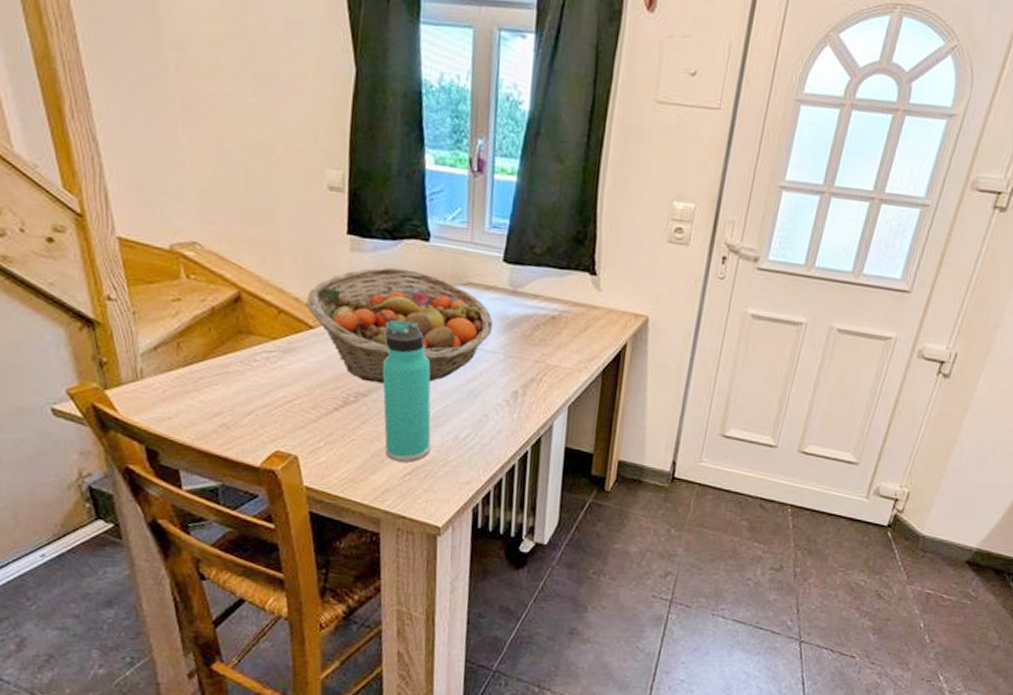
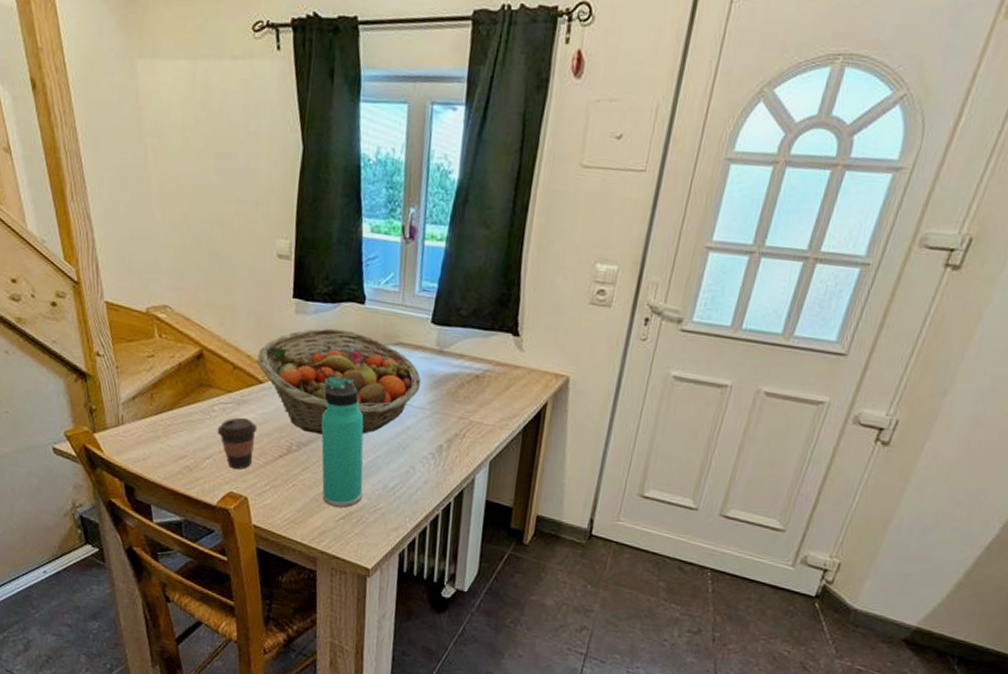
coffee cup: none [259,367,309,426] -> present [217,417,258,470]

